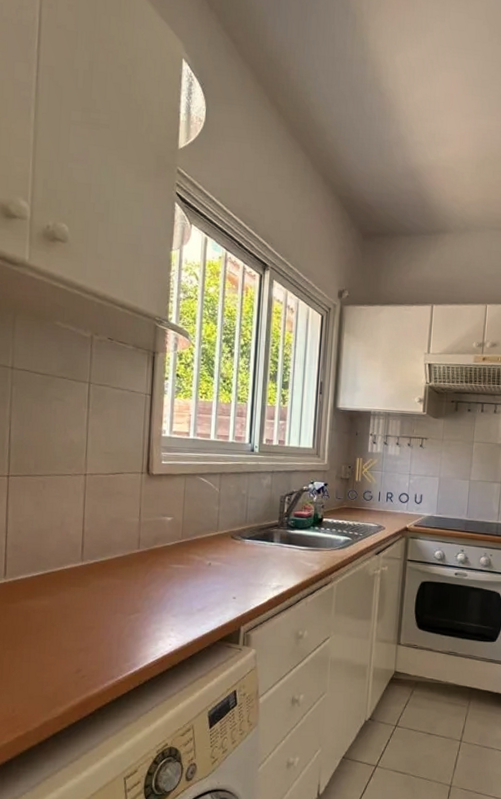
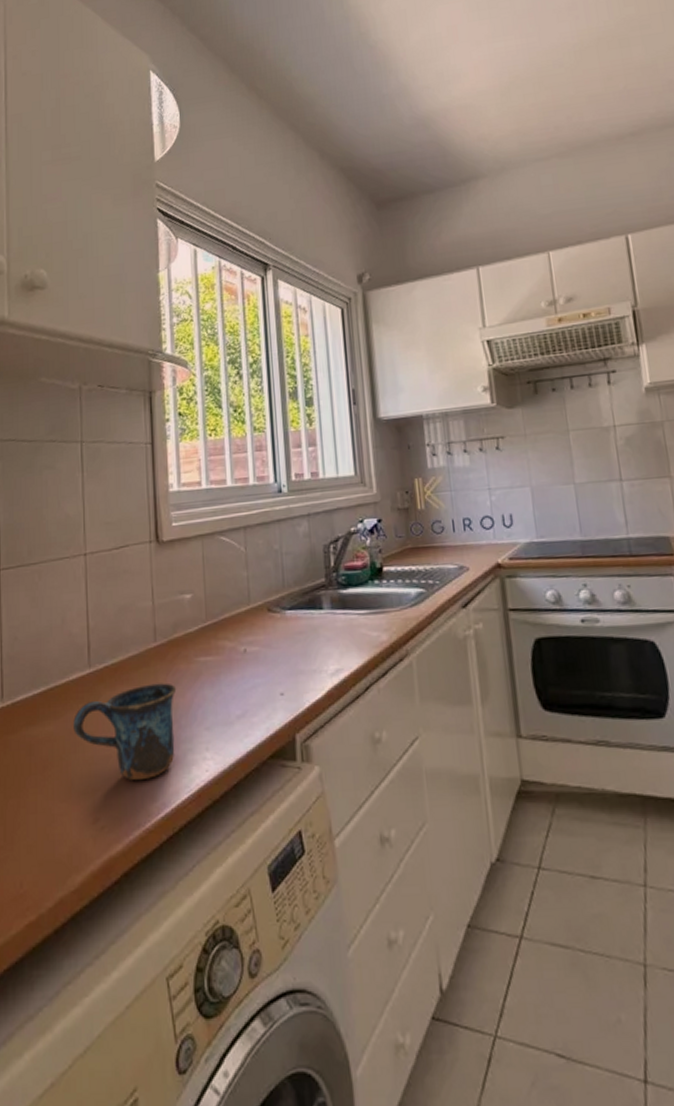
mug: none [65,579,153,647] -> present [73,682,177,781]

